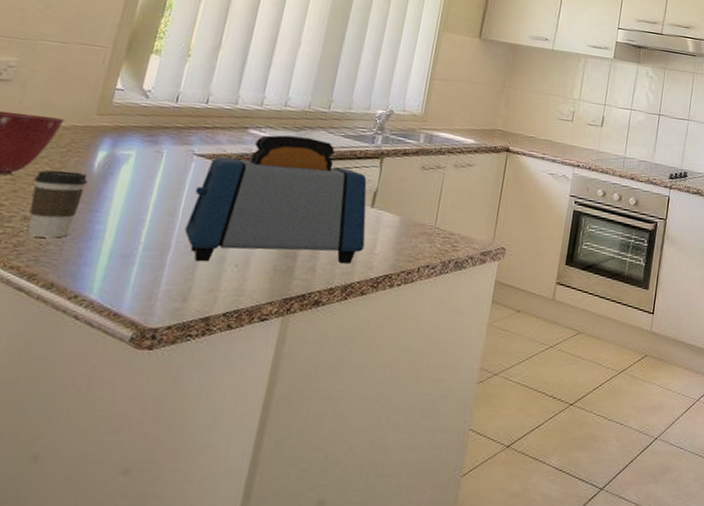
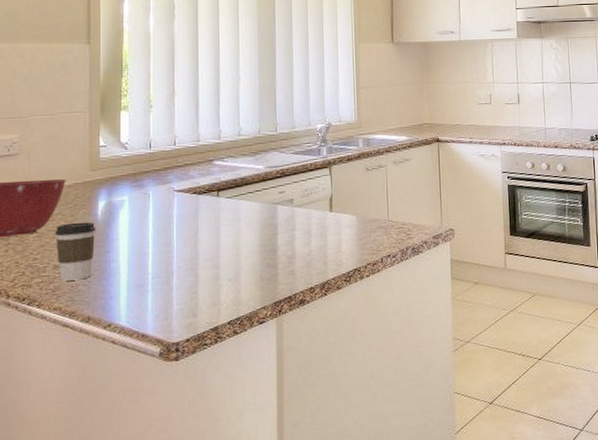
toaster: present [184,135,367,264] -> none [181,159,332,282]

